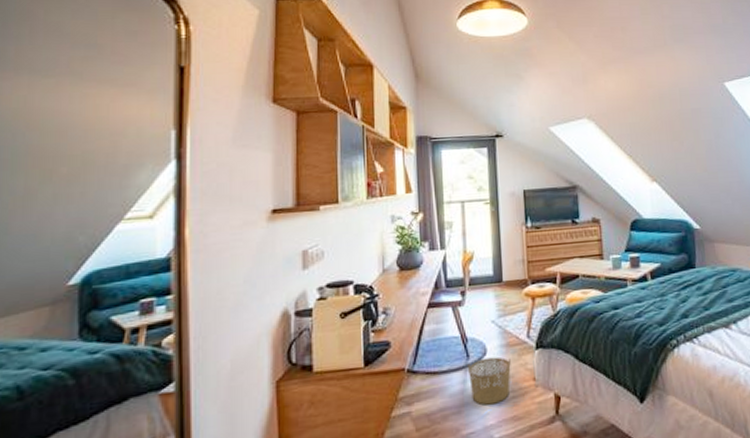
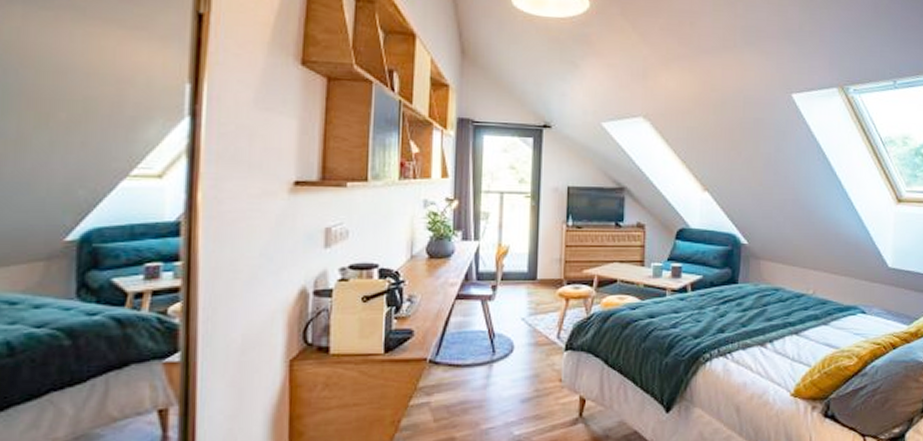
basket: present [467,357,511,406] -> none [492,355,538,402]

